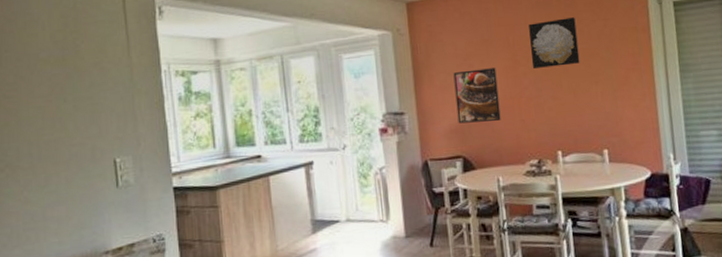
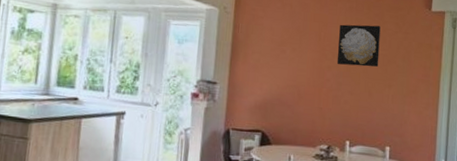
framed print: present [453,68,501,124] -> none [263,55,305,105]

